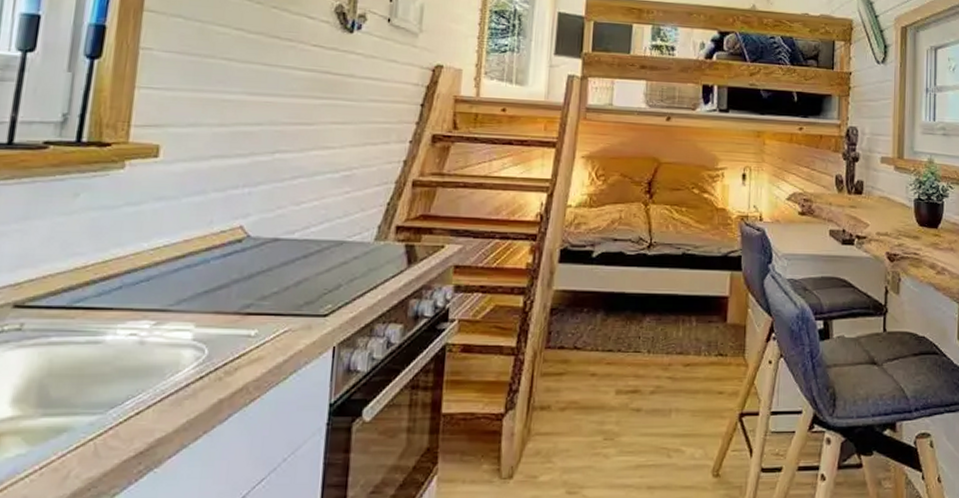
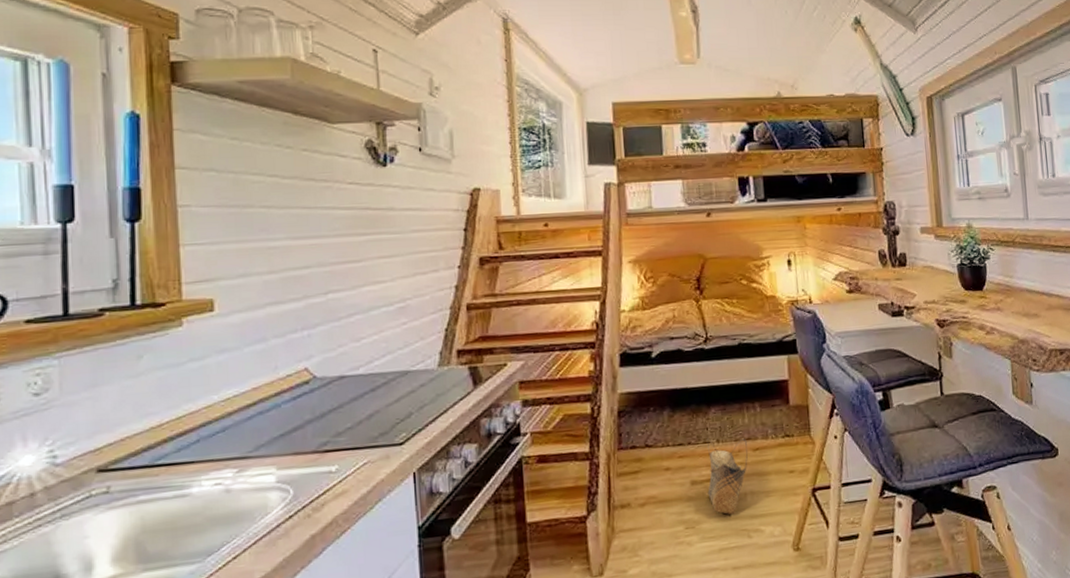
basket: none [631,347,678,431] -> present [706,438,748,515]

